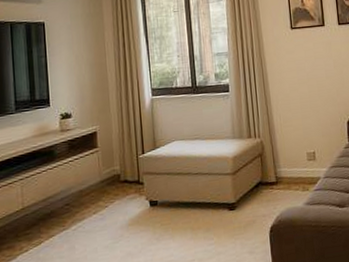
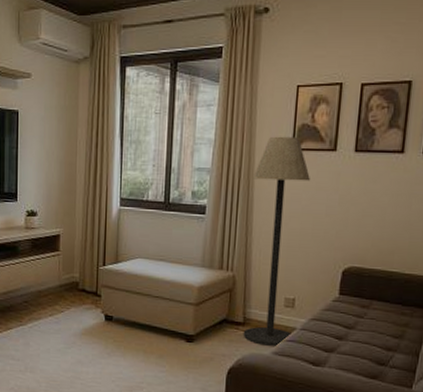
floor lamp: none [264,18,317,199] -> present [243,136,310,346]

